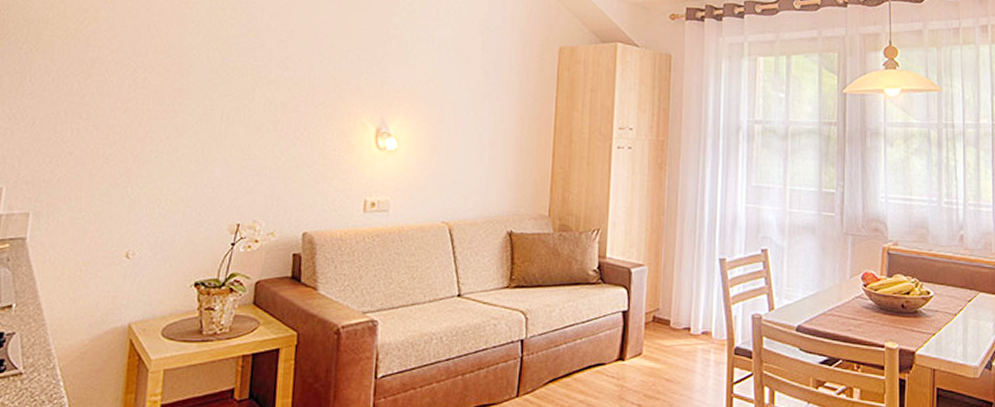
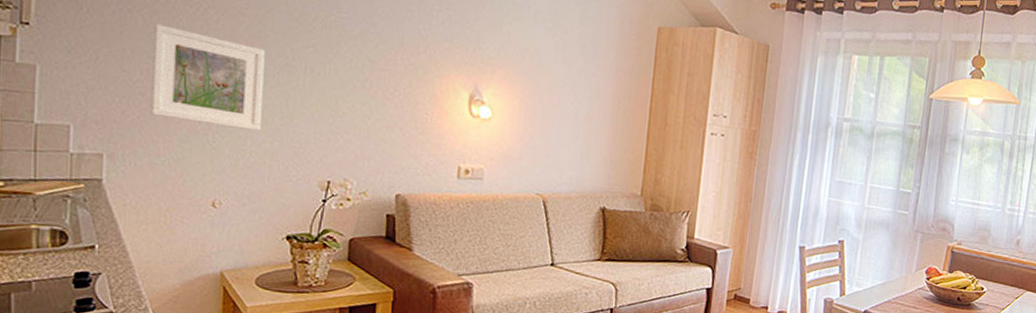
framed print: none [75,87,186,179] -> present [149,24,265,131]

